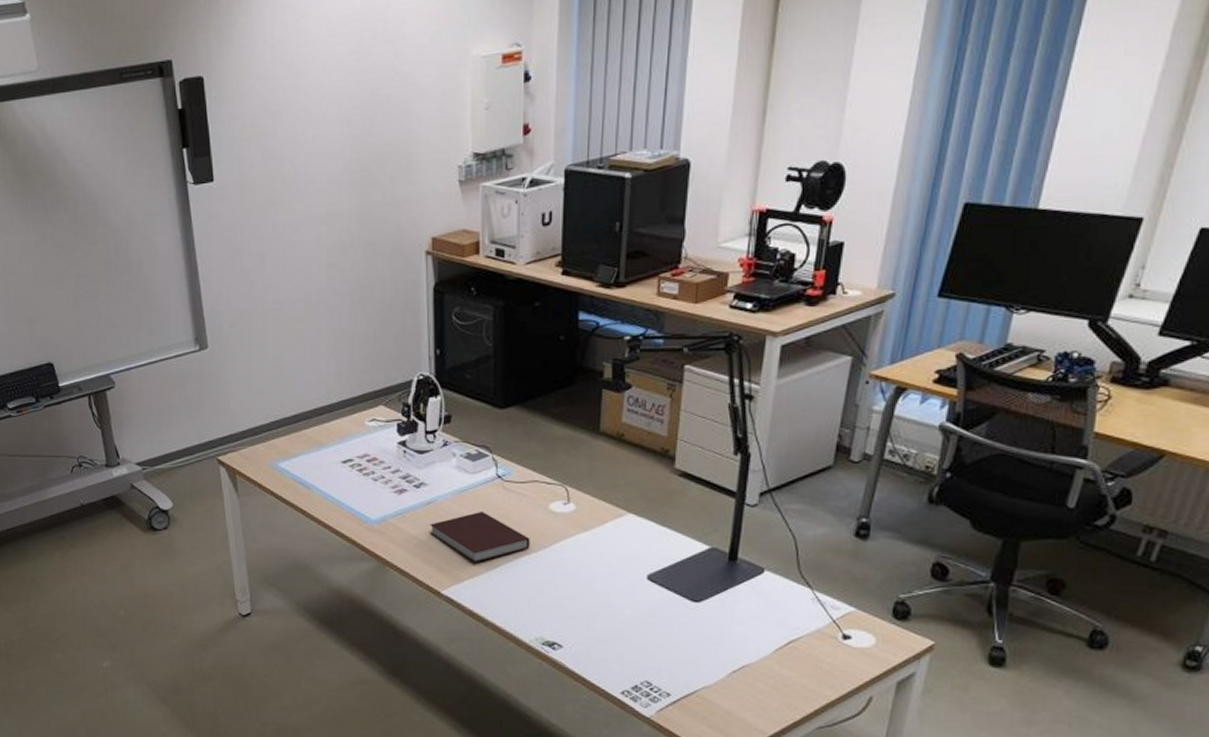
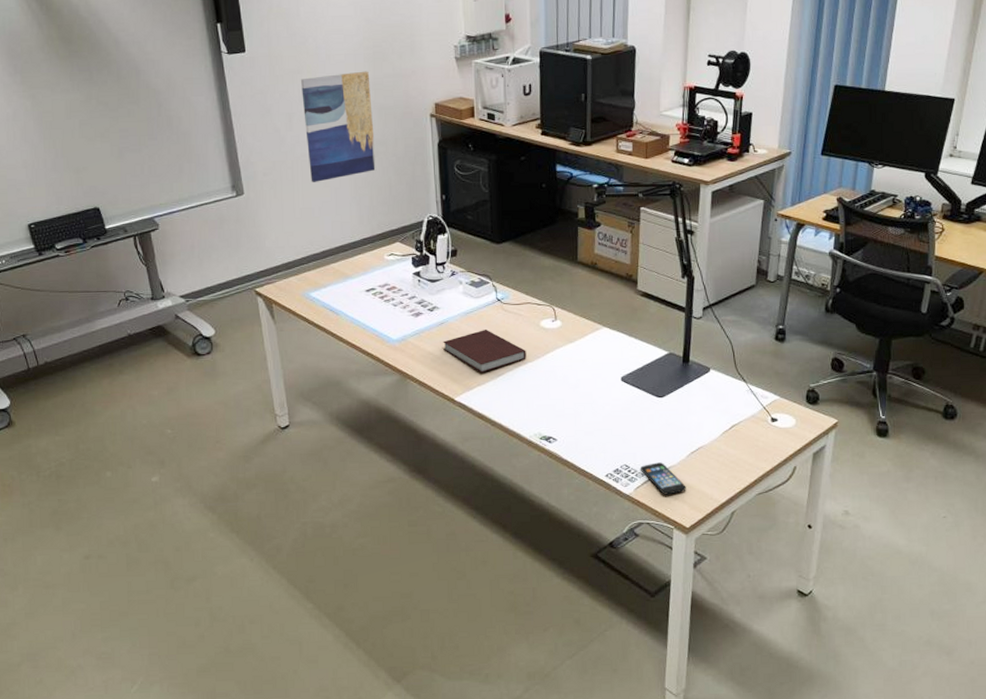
wall art: none [274,200,360,334] -> present [300,71,377,182]
smartphone: none [666,681,724,721] -> present [641,462,686,495]

